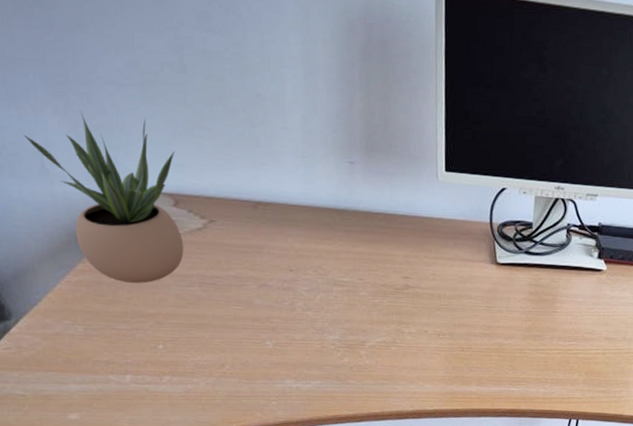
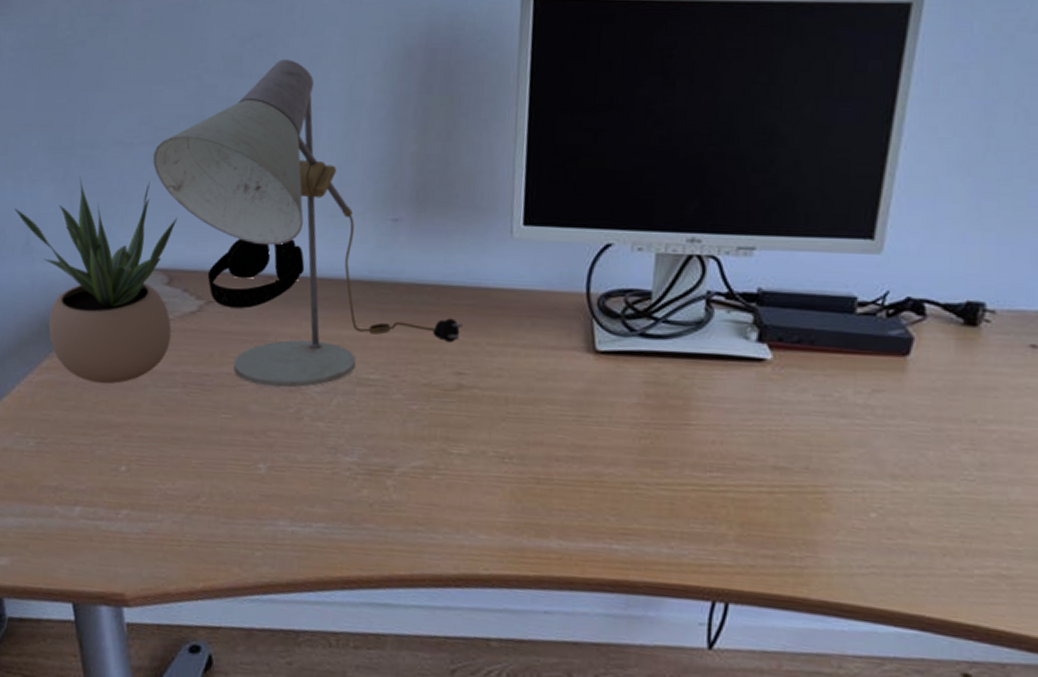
desk lamp: none [144,20,407,288] -> present [152,60,464,388]
headphones: none [207,171,285,227] -> present [207,238,305,309]

